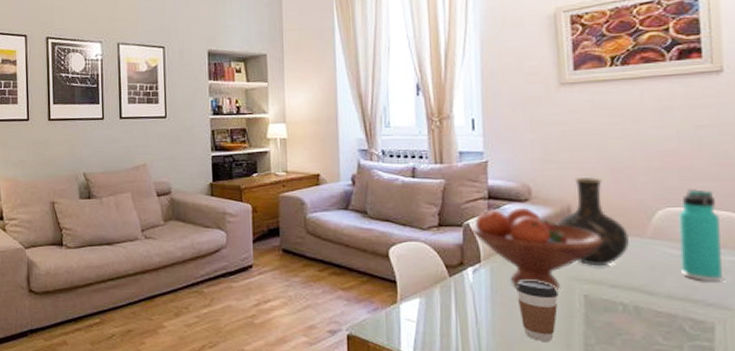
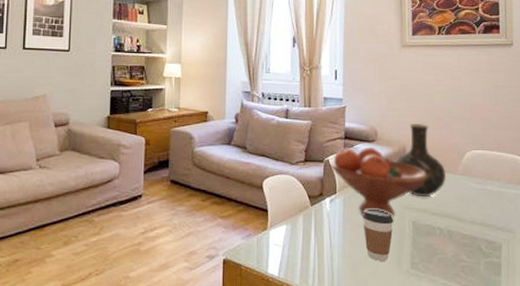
thermos bottle: present [678,189,722,282] -> none [480,136,508,210]

